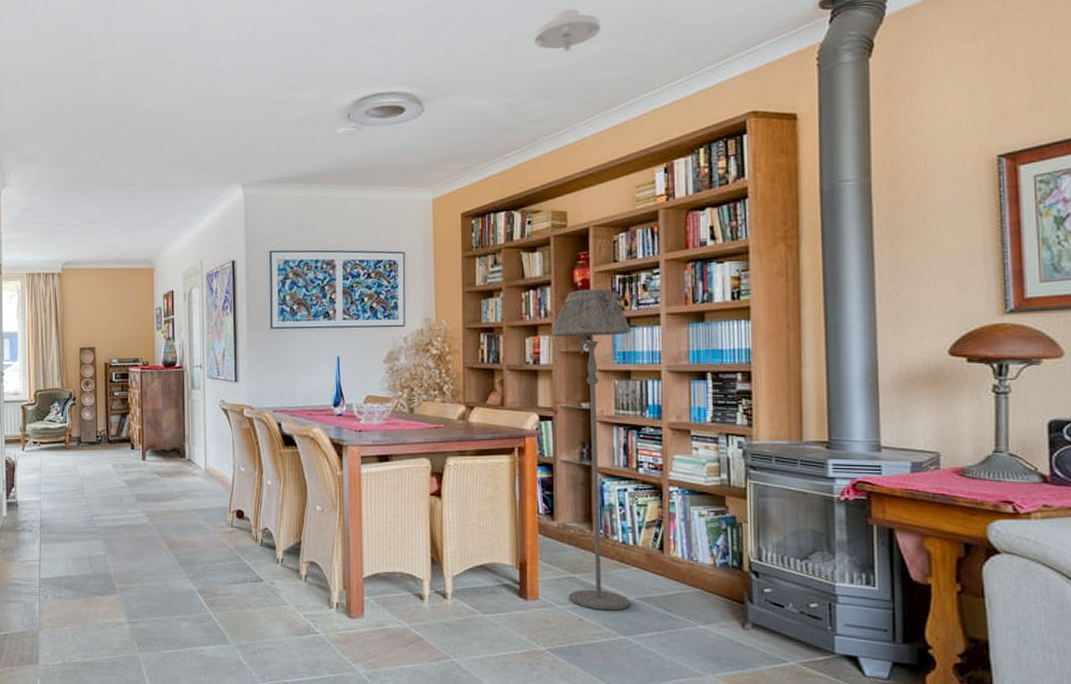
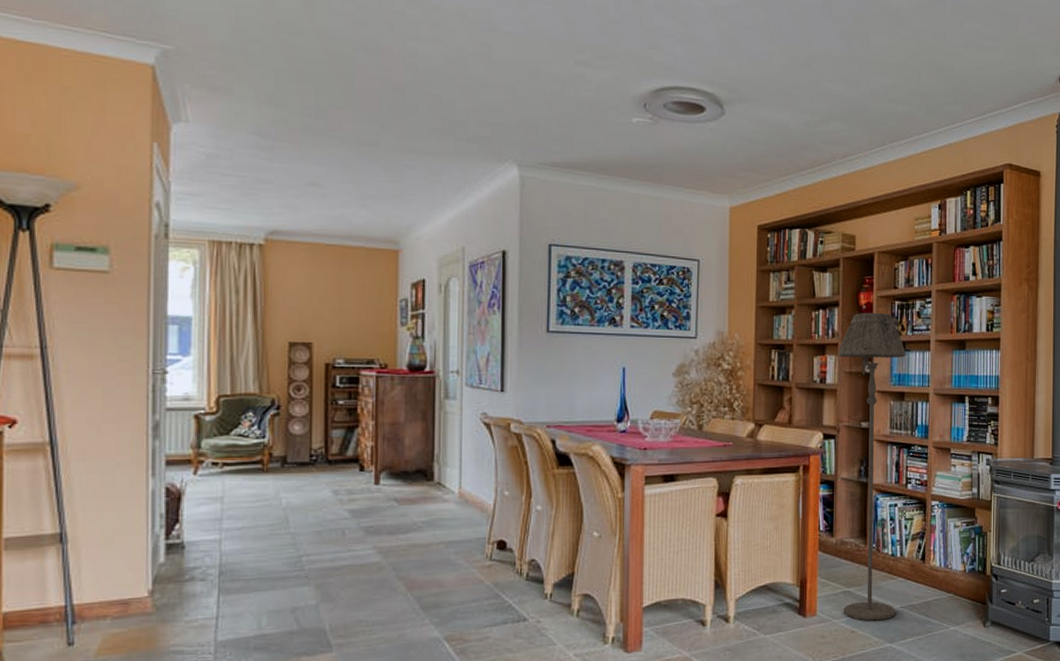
ceiling light: present [534,8,601,51] -> none [833,38,891,79]

